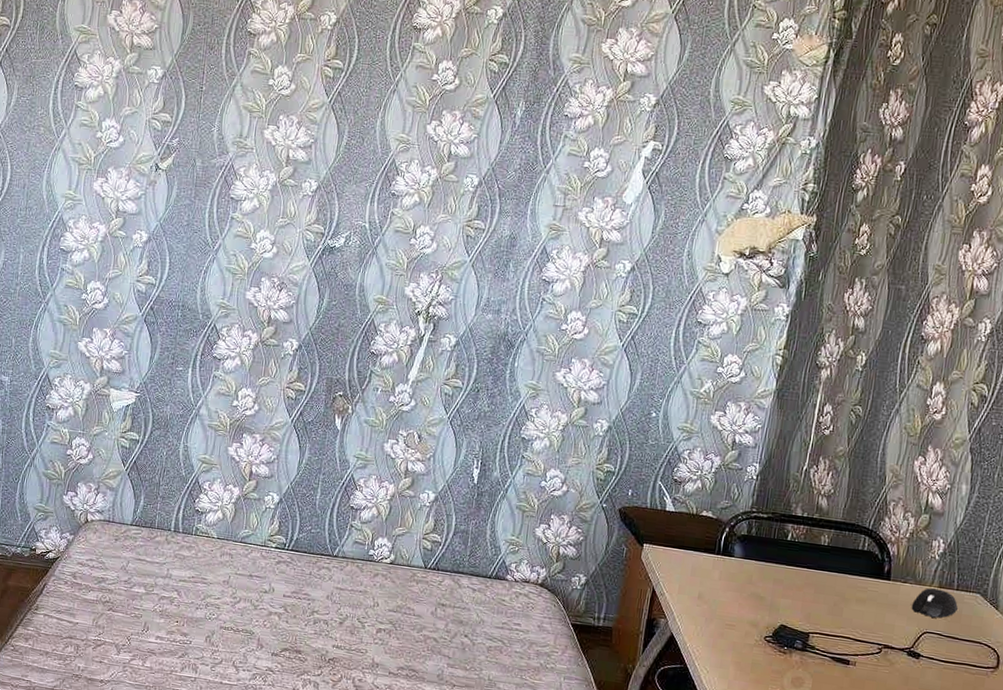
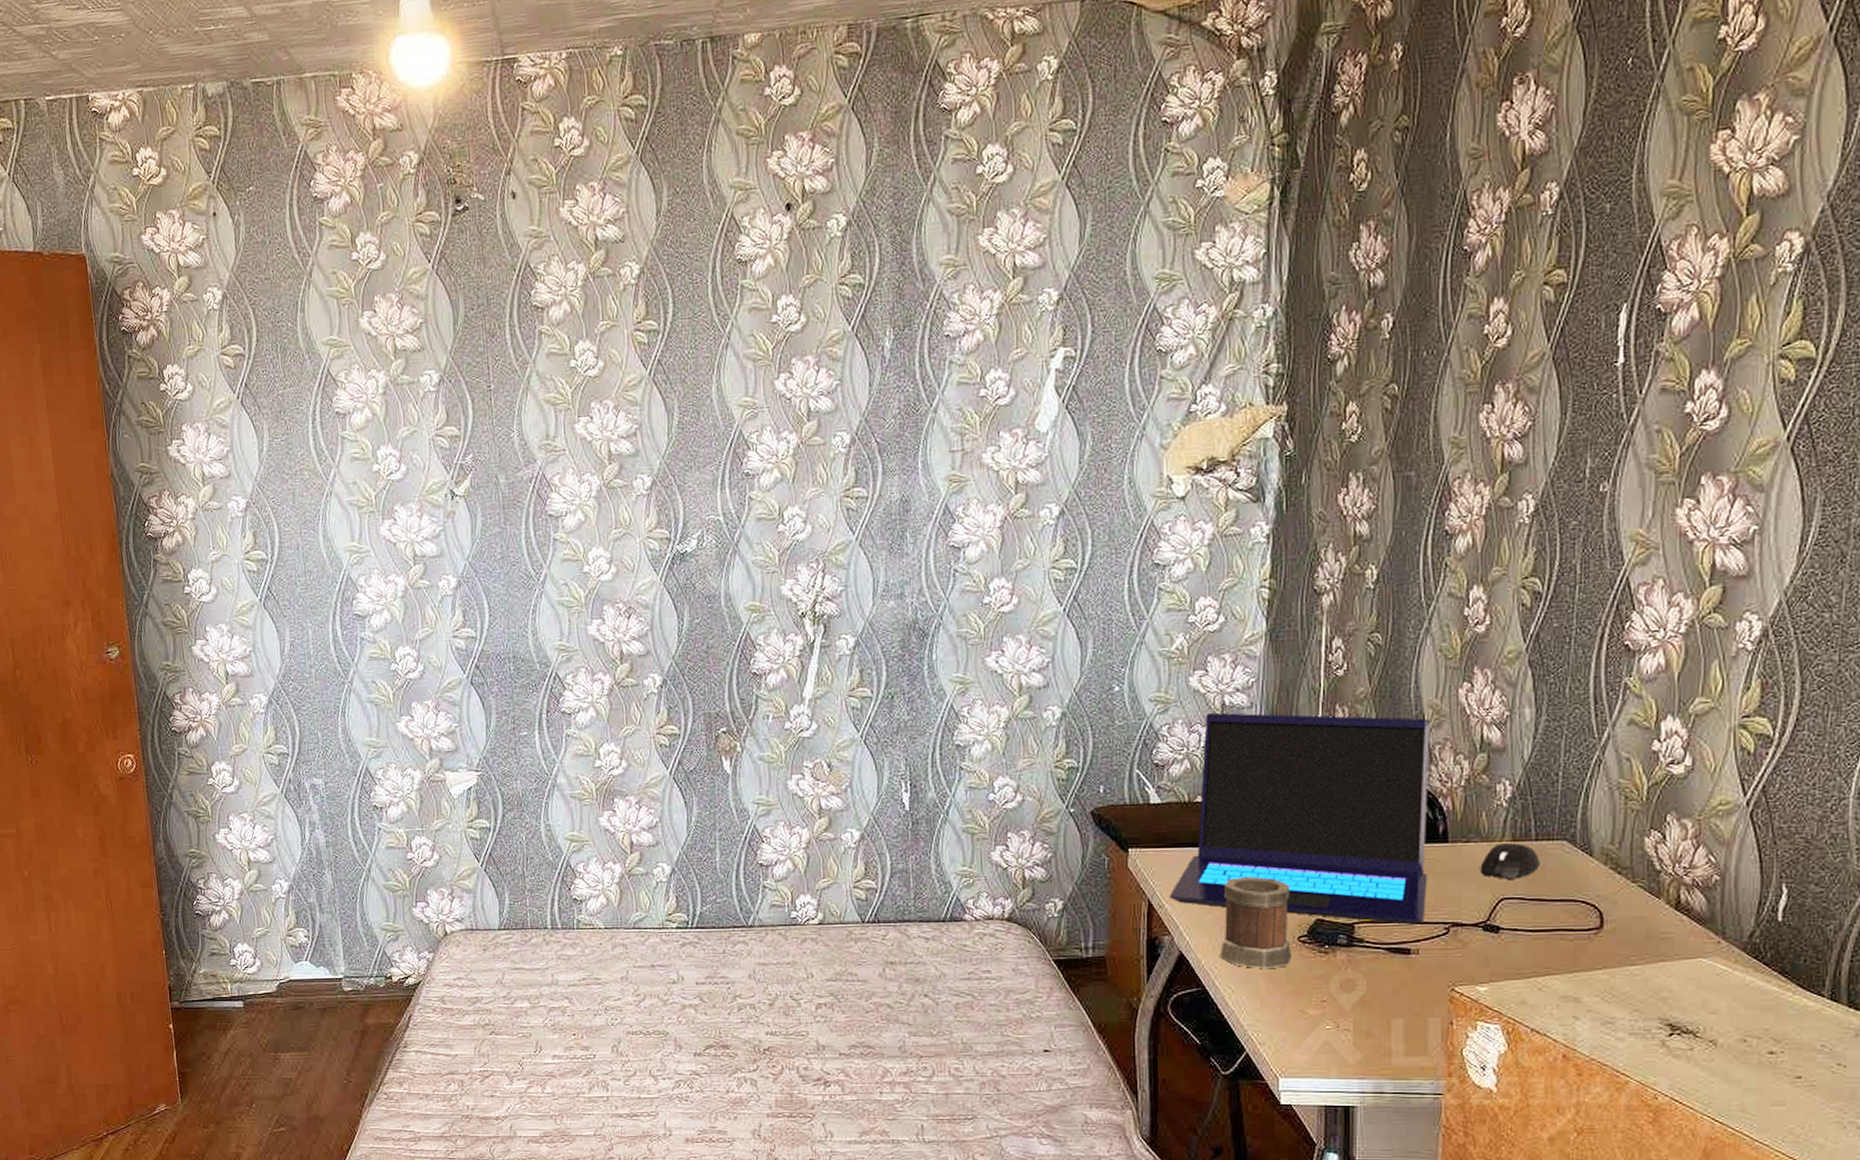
laptop: none [669,446,890,642] -> present [1169,712,1430,925]
mug: none [702,580,765,659] -> present [1220,876,1293,970]

